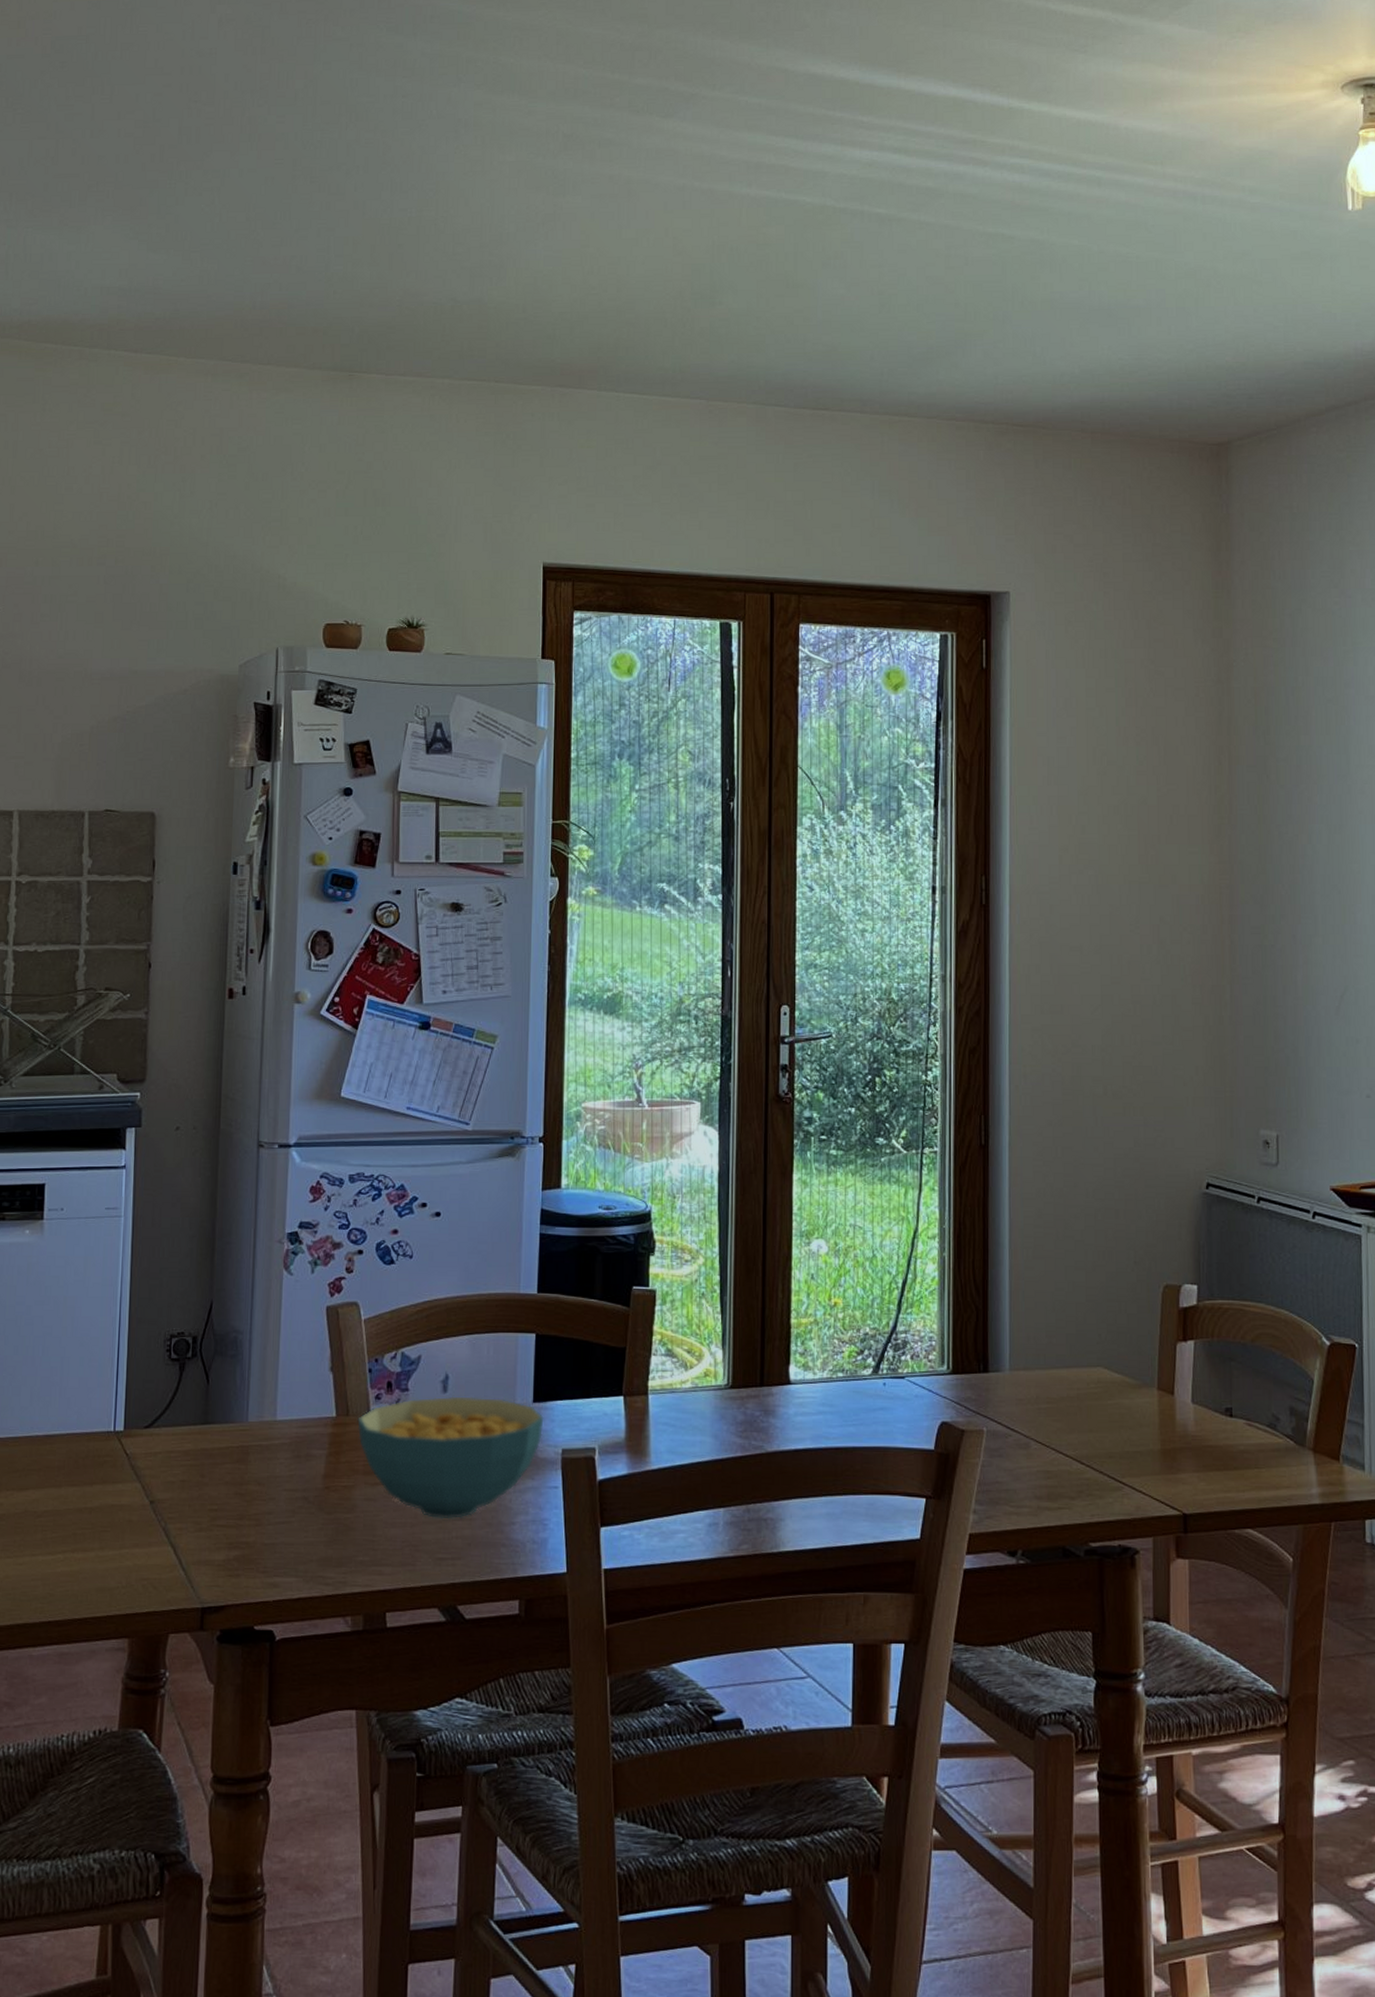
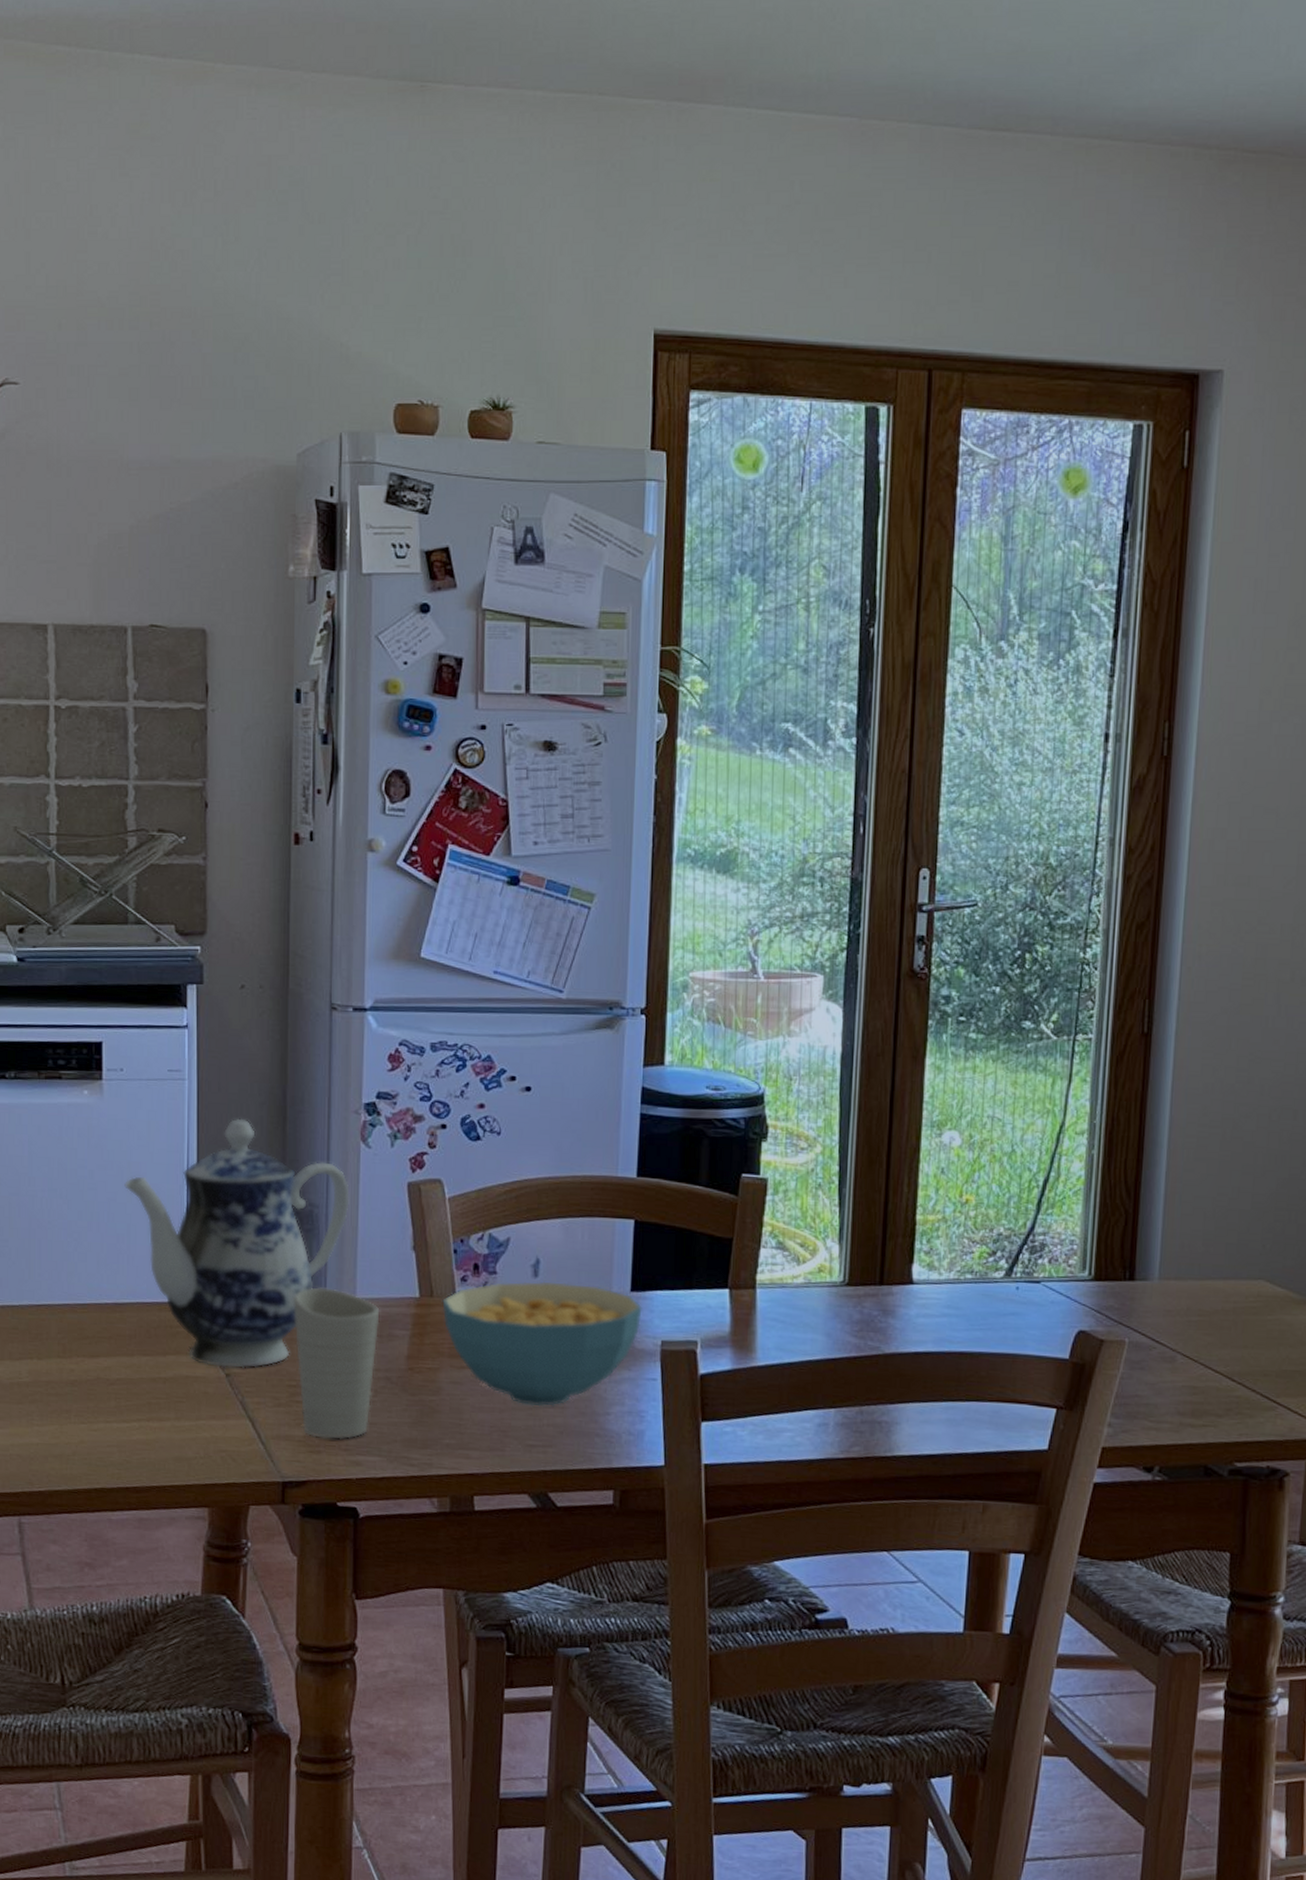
teapot: none [60,1251,272,1494] -> present [124,1118,350,1368]
cup: none [216,1410,299,1562] -> present [293,1286,380,1440]

